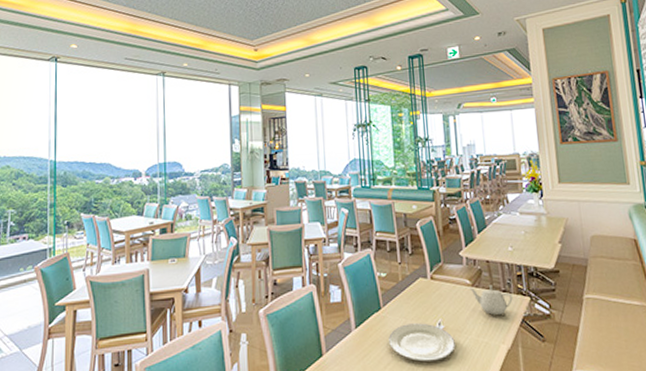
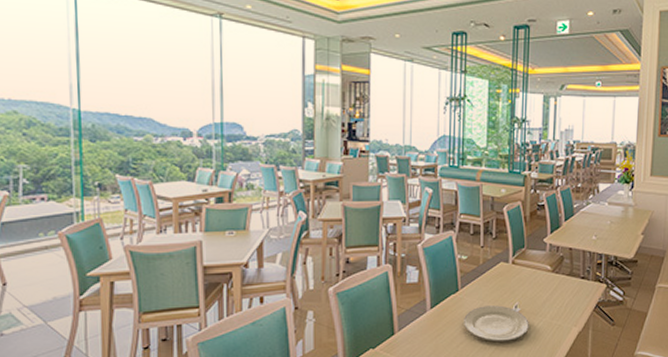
teapot: present [470,285,513,315] -> none [551,271,590,299]

